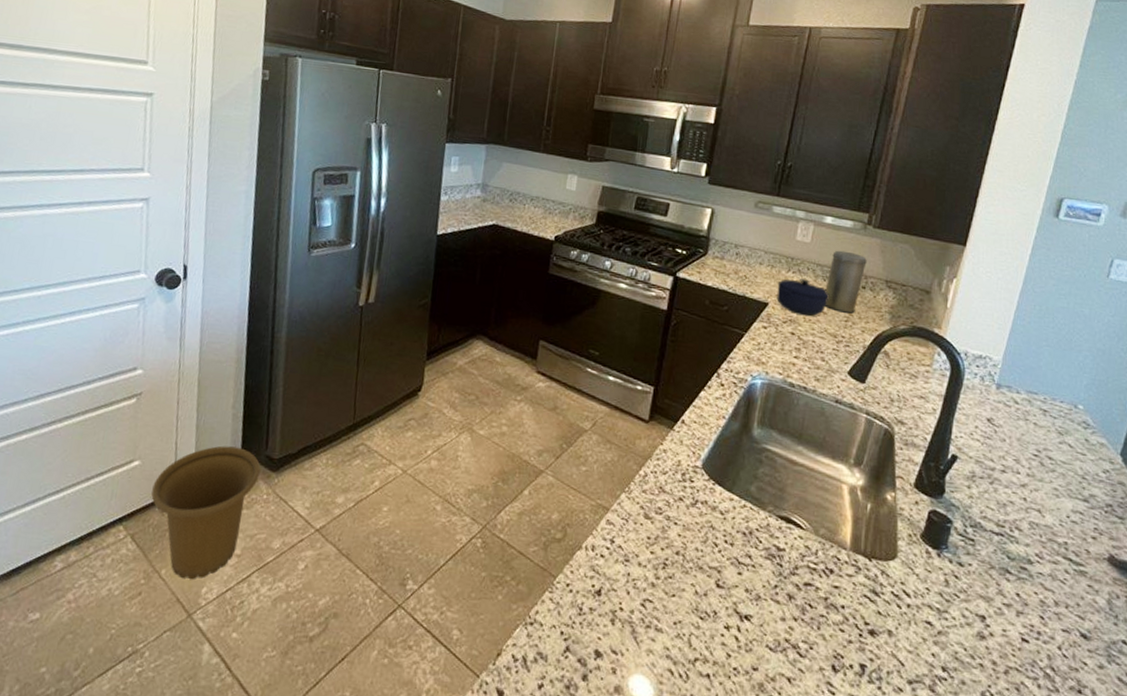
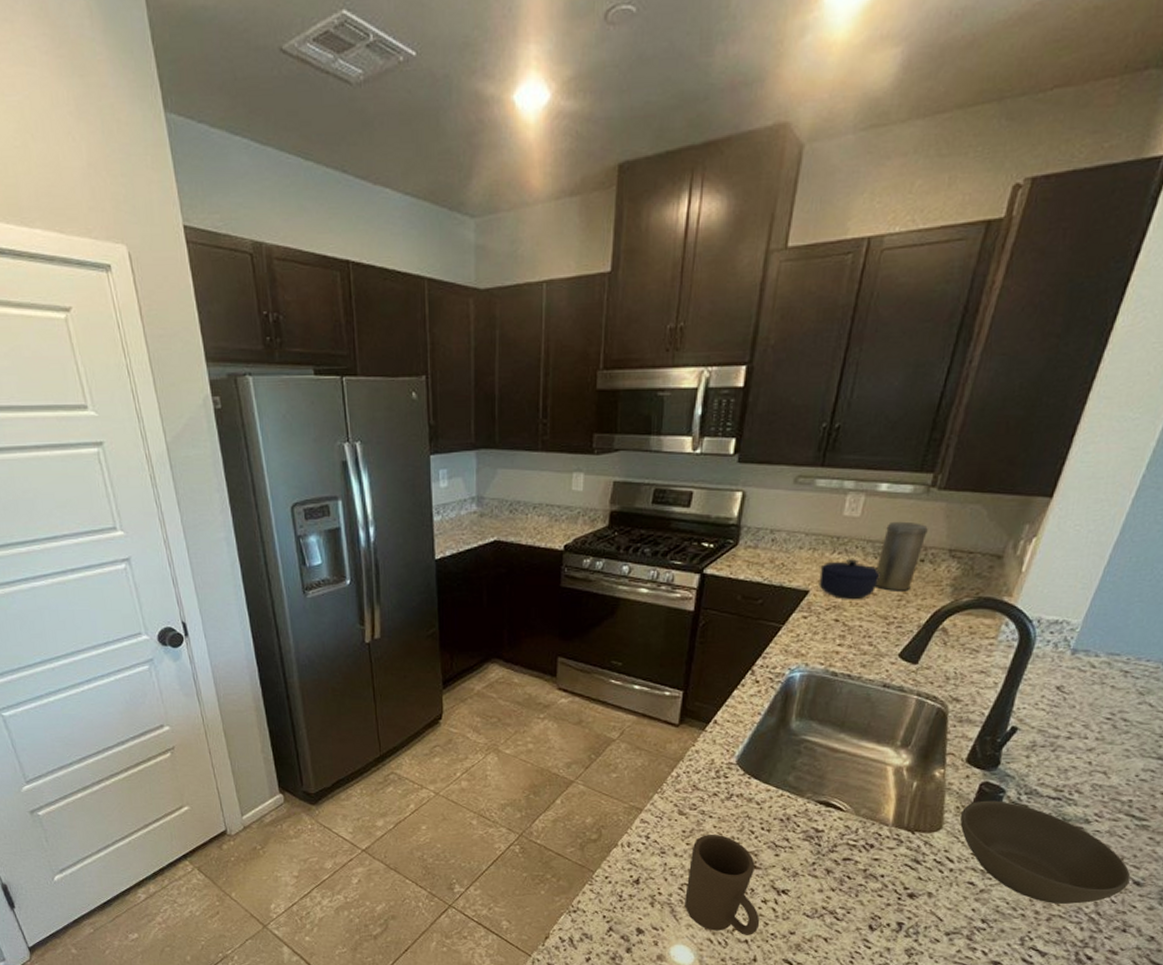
basket: present [151,446,261,579] -> none [206,786,301,898]
mug: none [646,543,723,669] -> present [684,834,760,935]
soup bowl: none [912,530,1077,656] -> present [959,800,1131,904]

